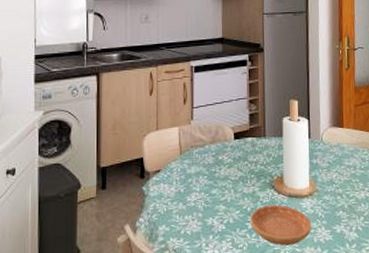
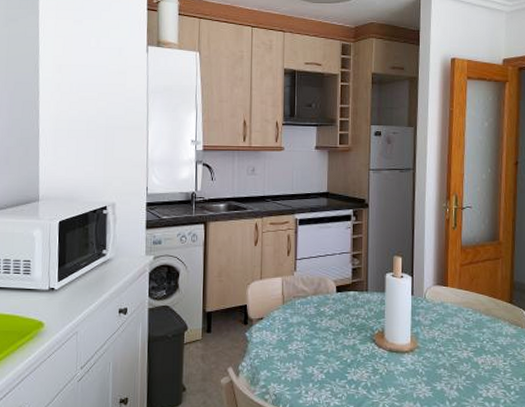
saucer: present [250,205,312,246] -> none [350,358,412,399]

